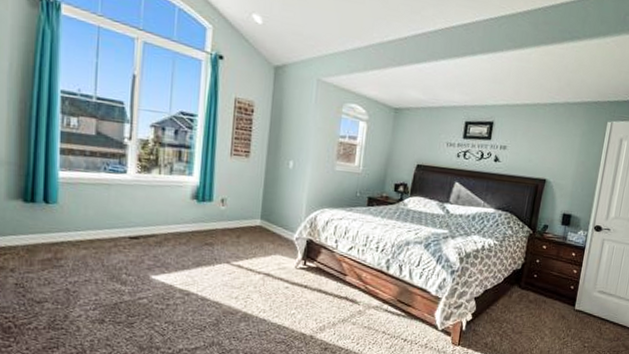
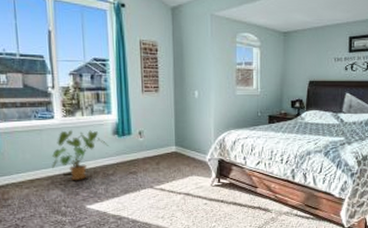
house plant: none [117,188,186,246] -> present [51,130,109,180]

